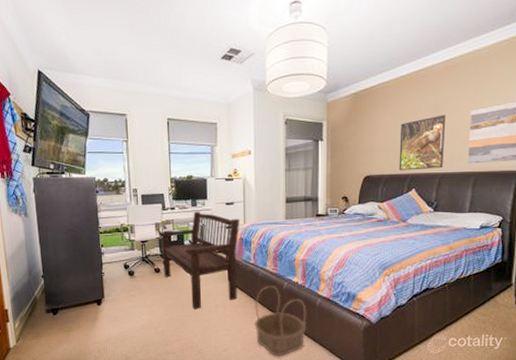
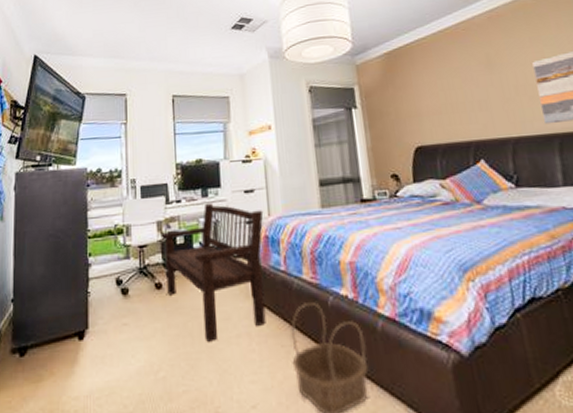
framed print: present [398,114,445,171] -> none [448,68,514,138]

